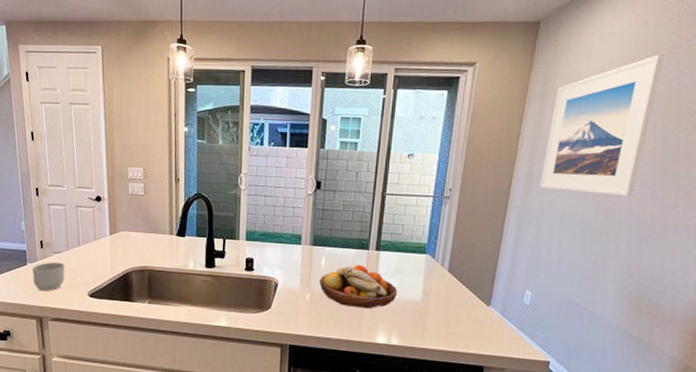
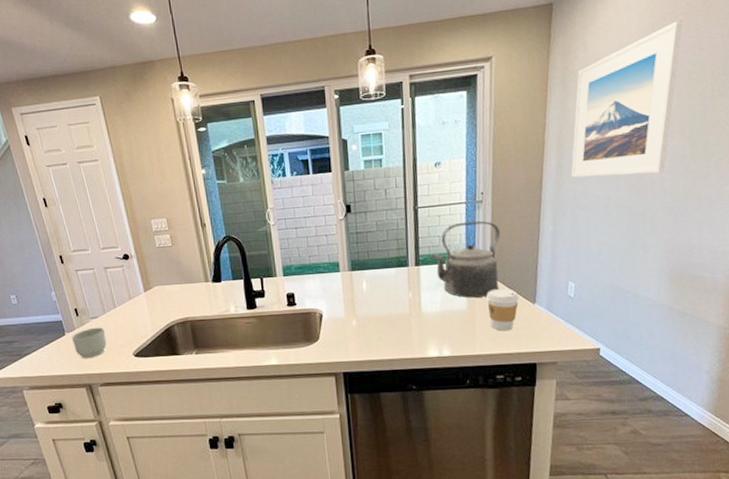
fruit bowl: present [319,264,398,309] -> none [363,282,443,326]
kettle: none [394,214,463,292] -> present [432,220,500,298]
coffee cup: none [442,285,475,329] -> present [486,289,519,331]

